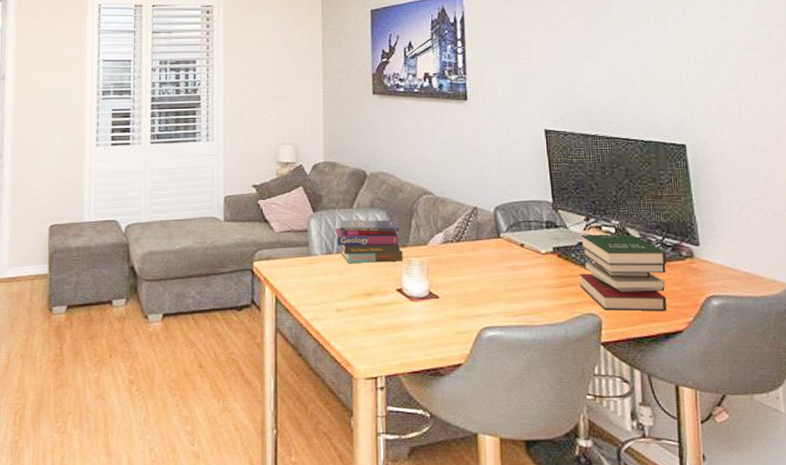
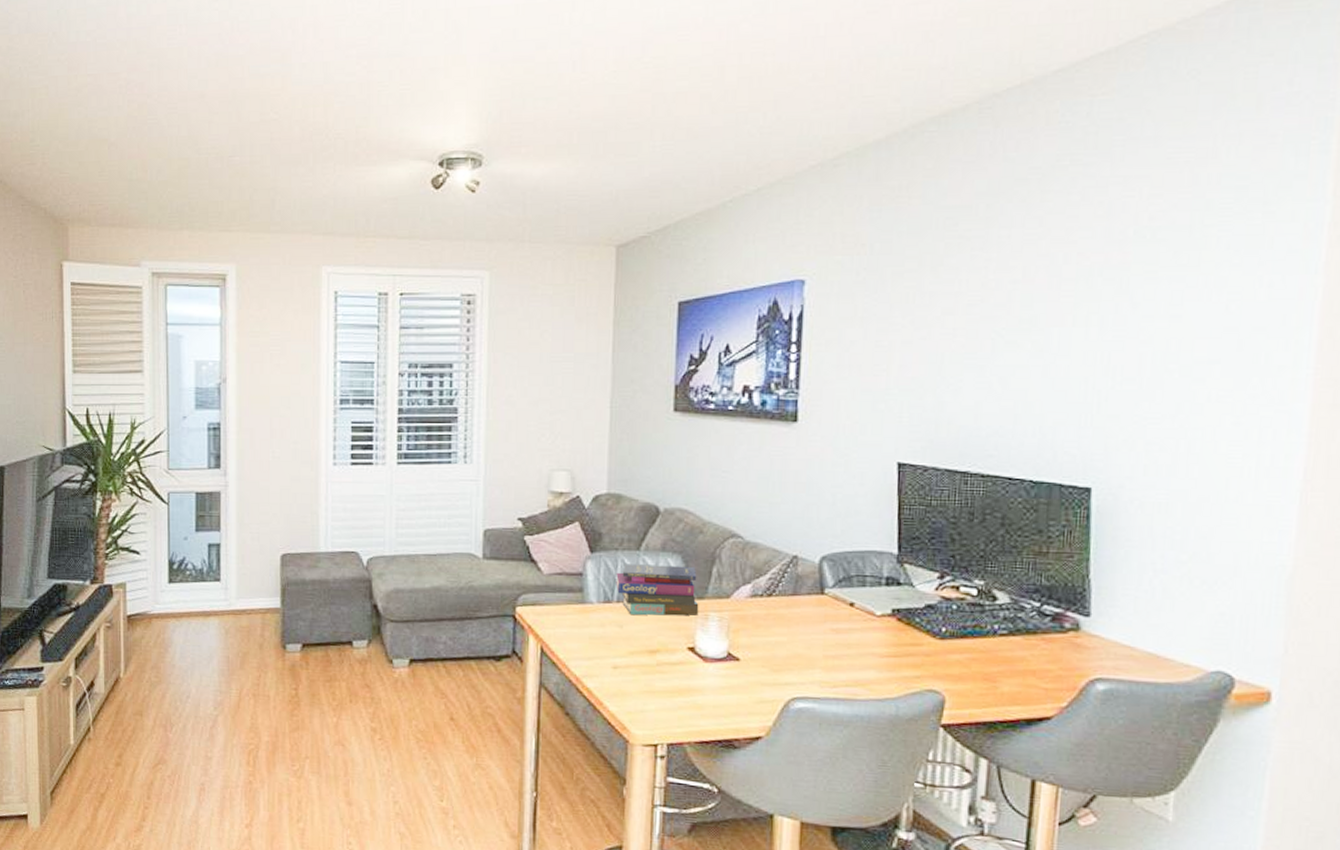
books: present [579,234,667,312] -> none [921,595,1043,694]

